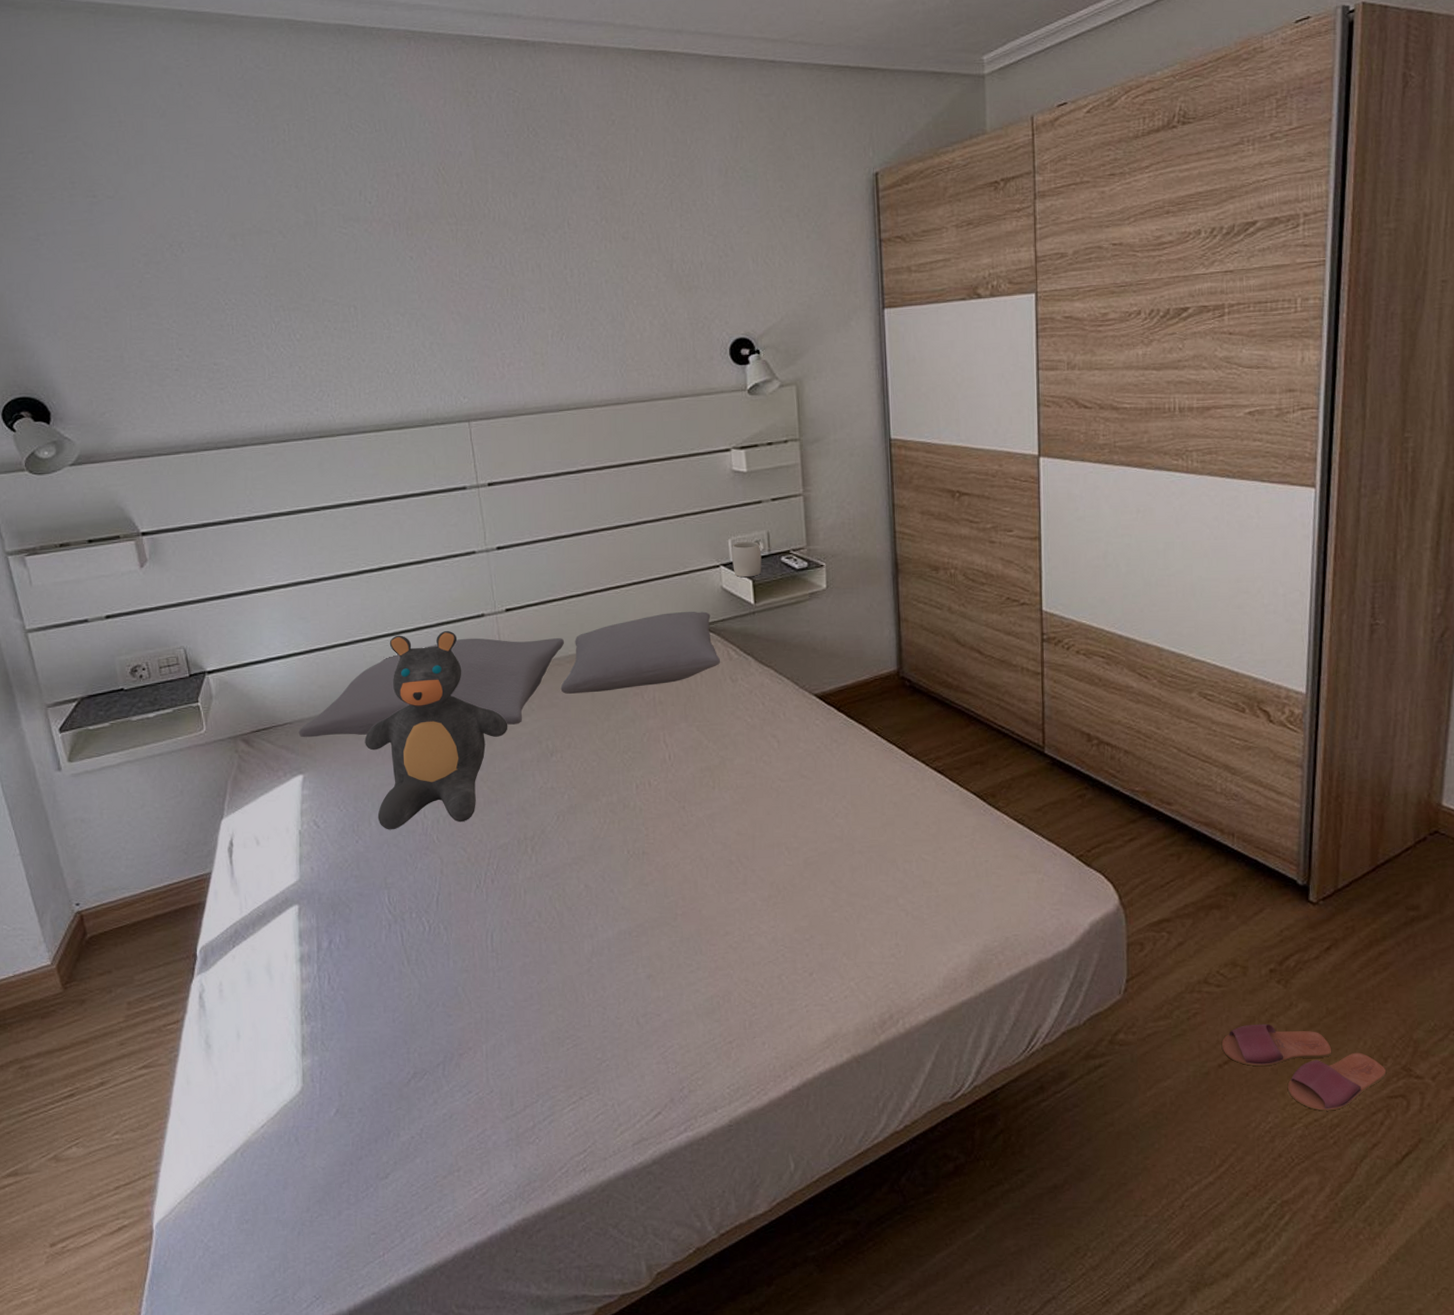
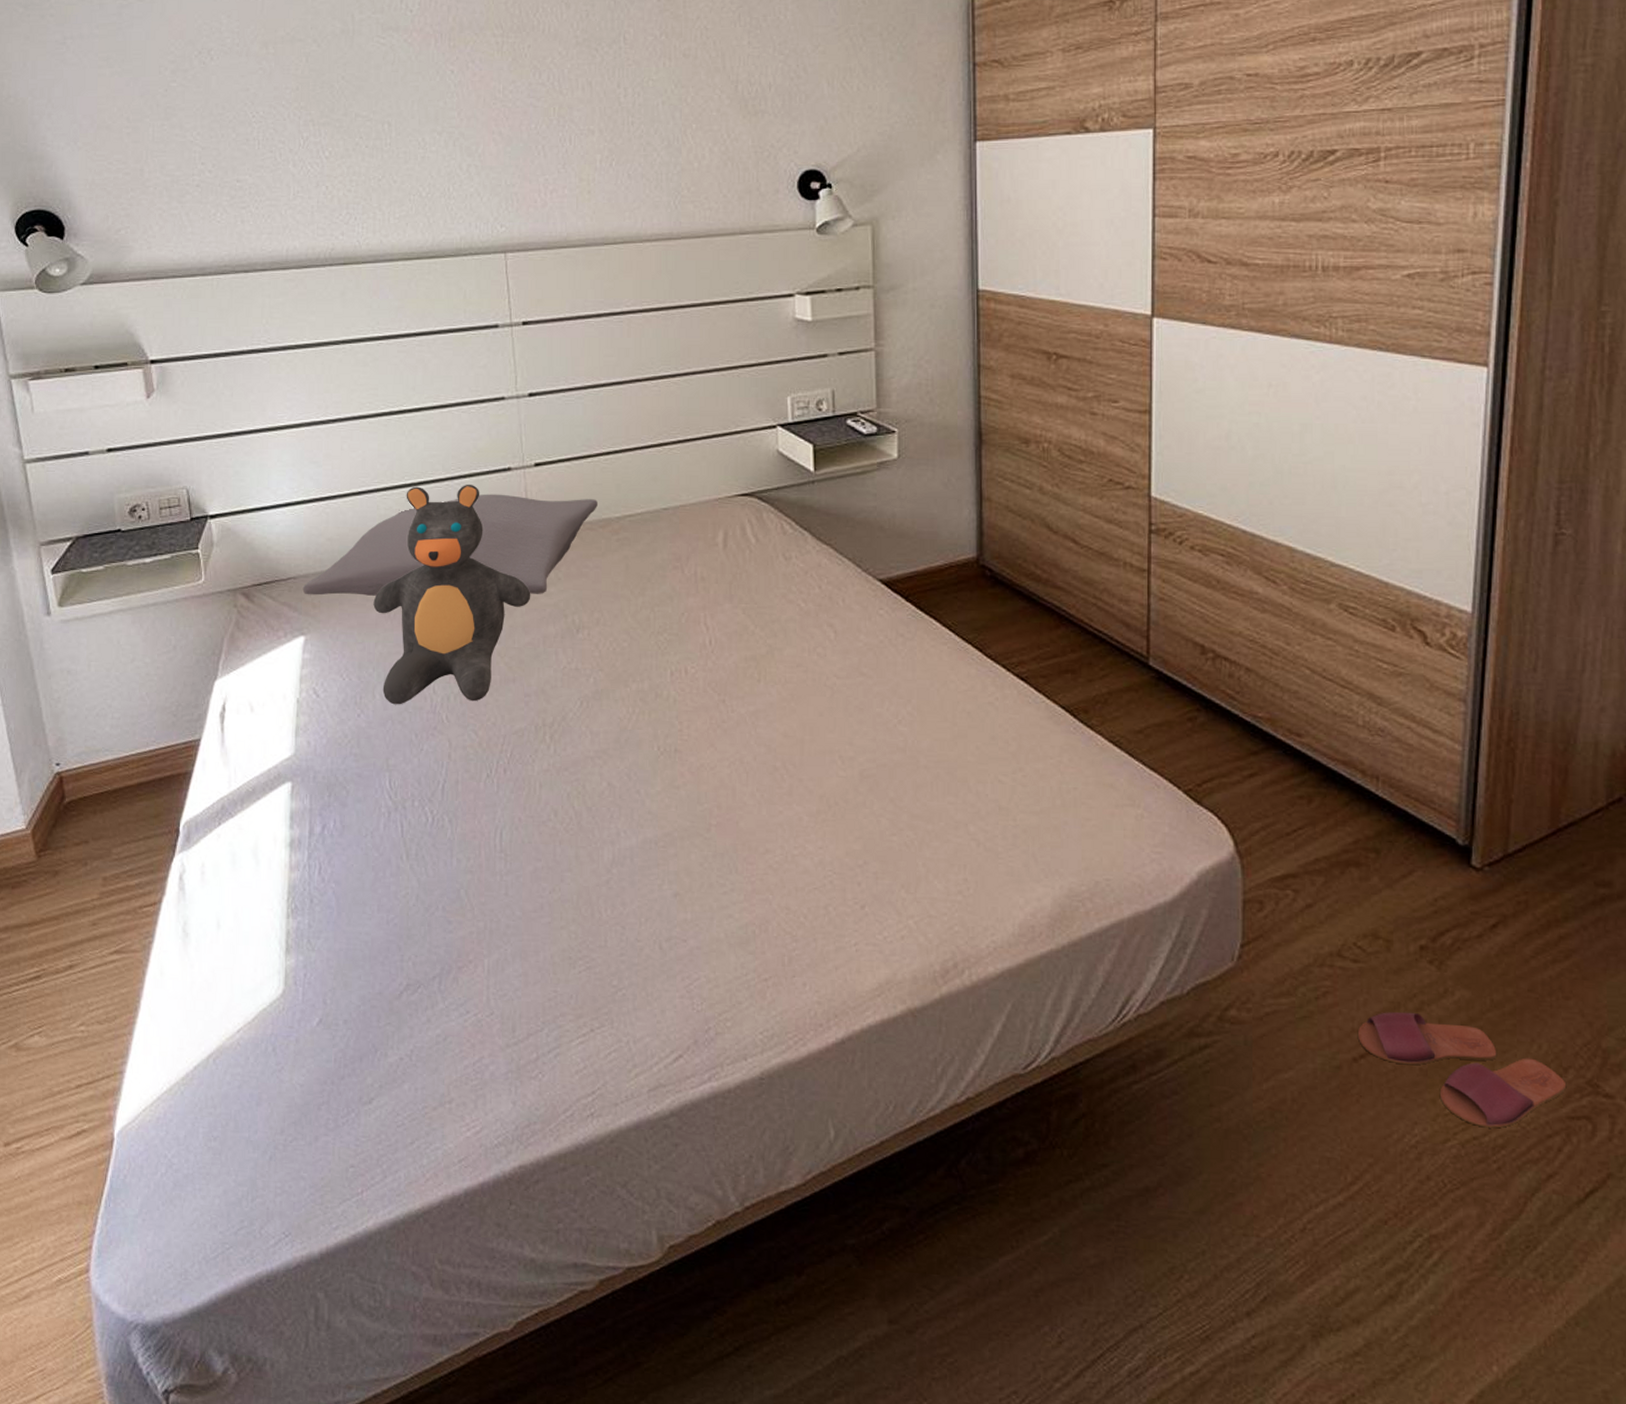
pillow: present [560,611,720,694] -> none [591,476,772,563]
mug: present [731,541,762,578] -> none [790,400,825,441]

